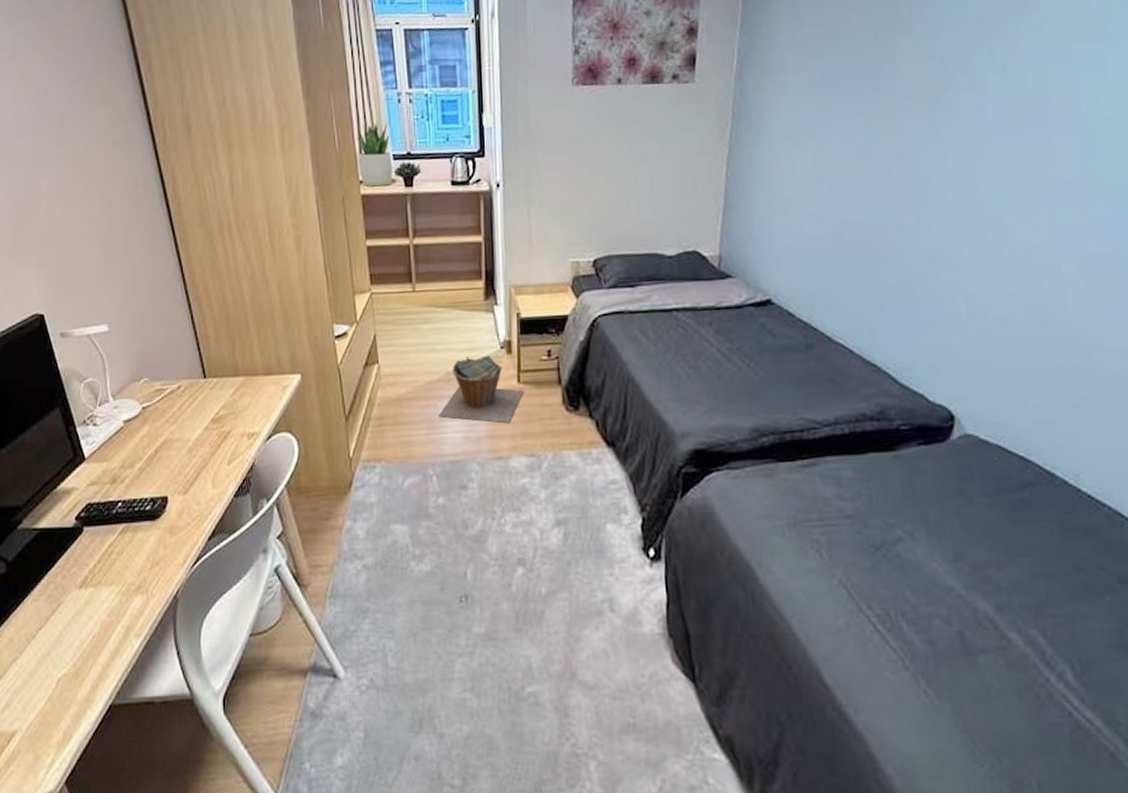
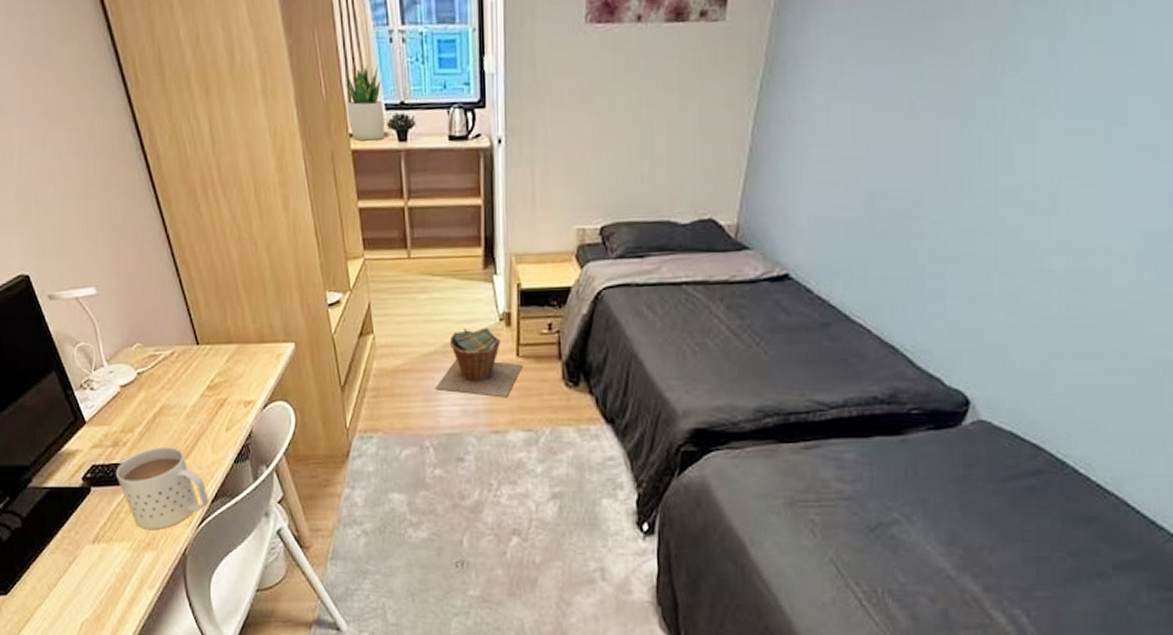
mug: none [110,482,206,571] -> present [115,447,209,529]

